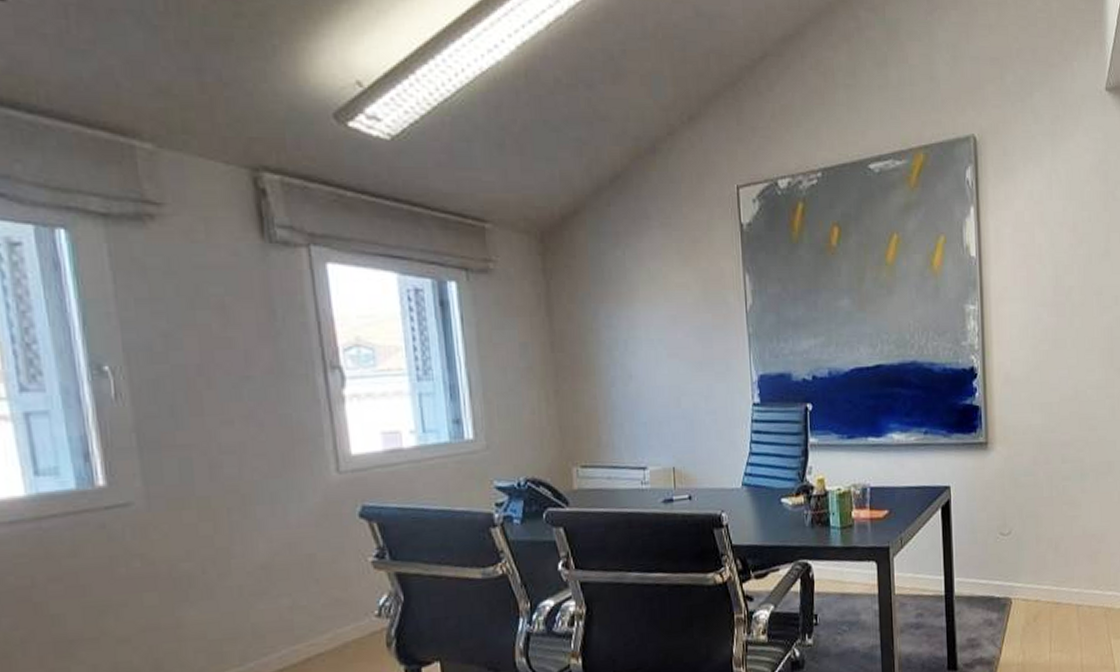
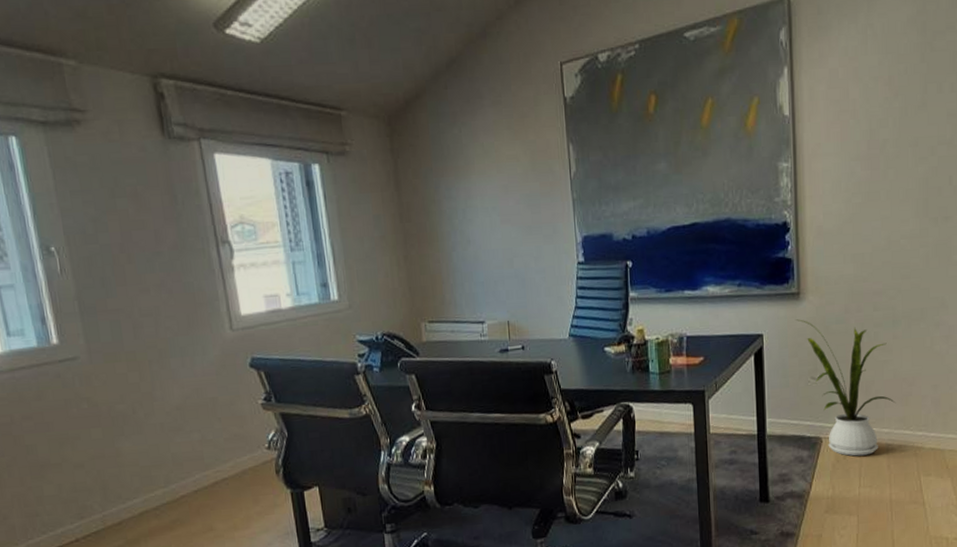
house plant: none [984,470,1085,619] -> present [796,319,896,456]

